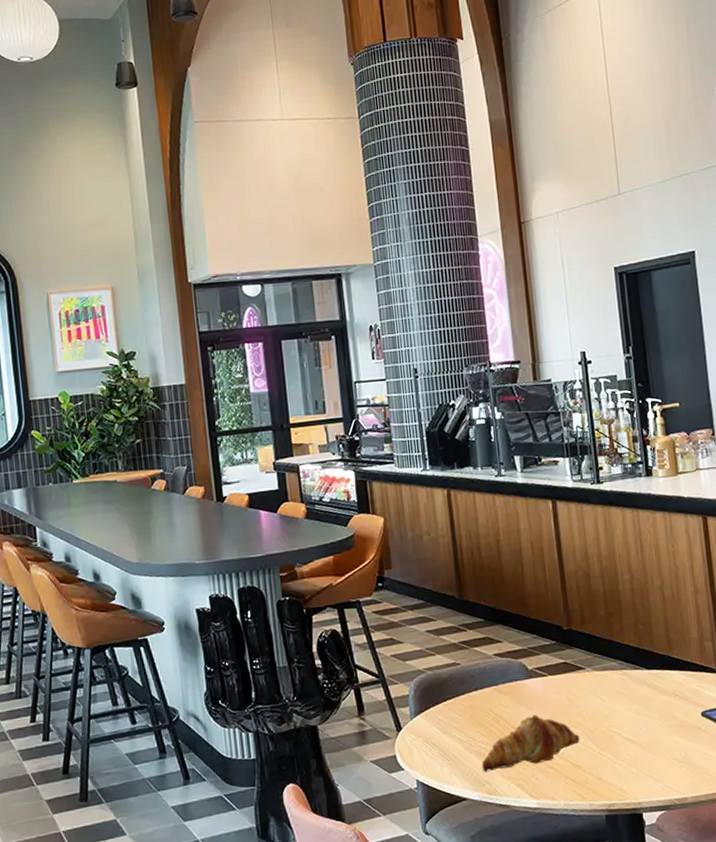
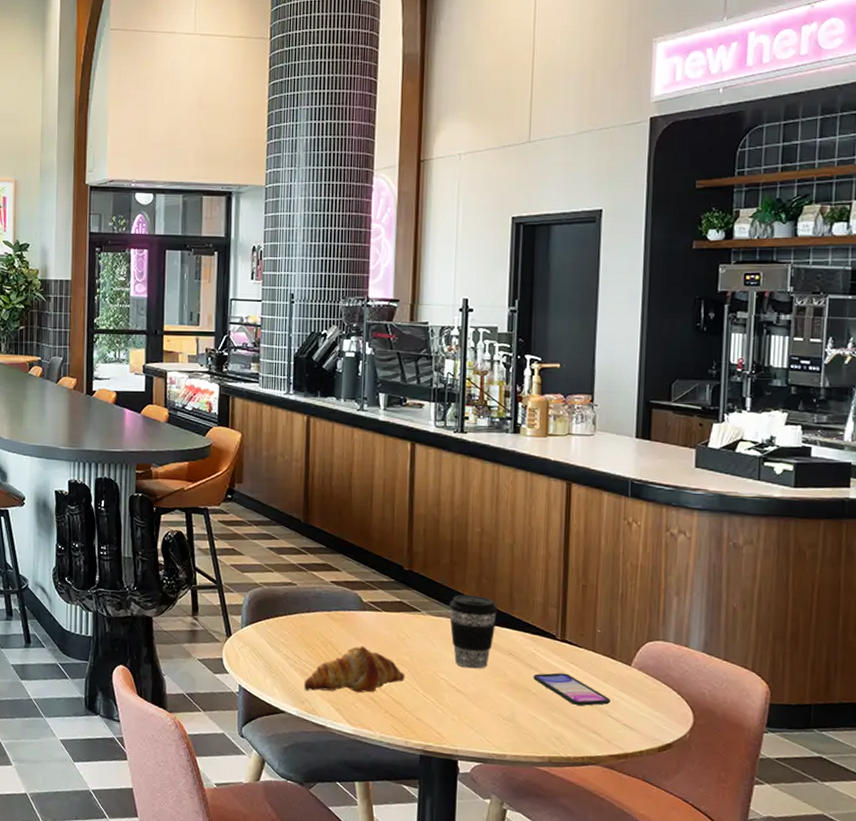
coffee cup: none [611,642,659,718] -> present [449,594,498,669]

